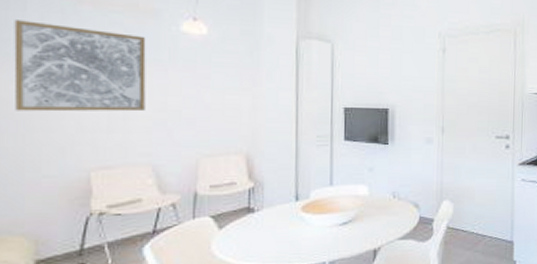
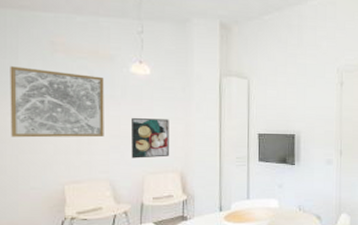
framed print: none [182,88,232,138] -> present [131,118,169,159]

